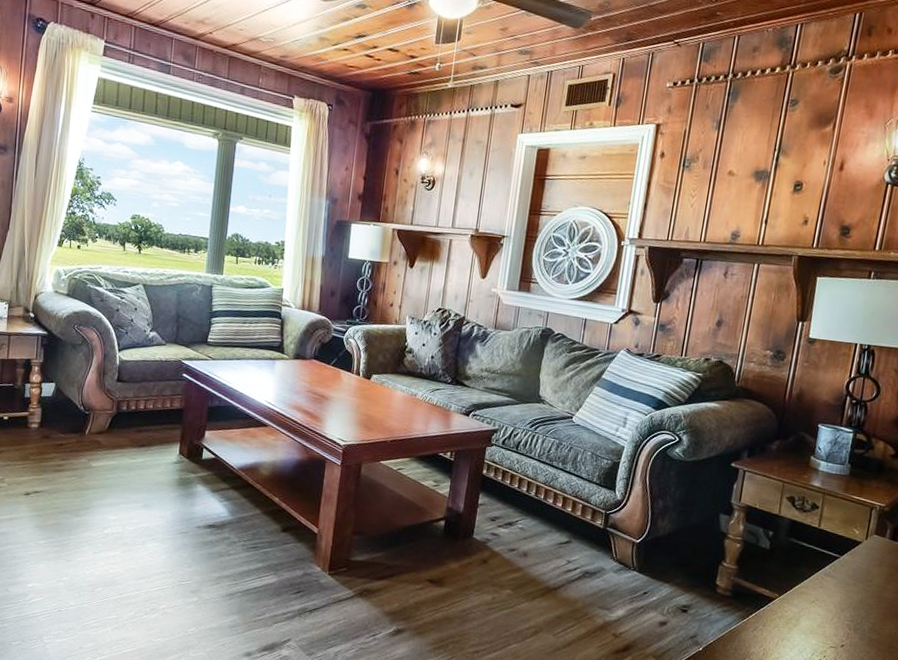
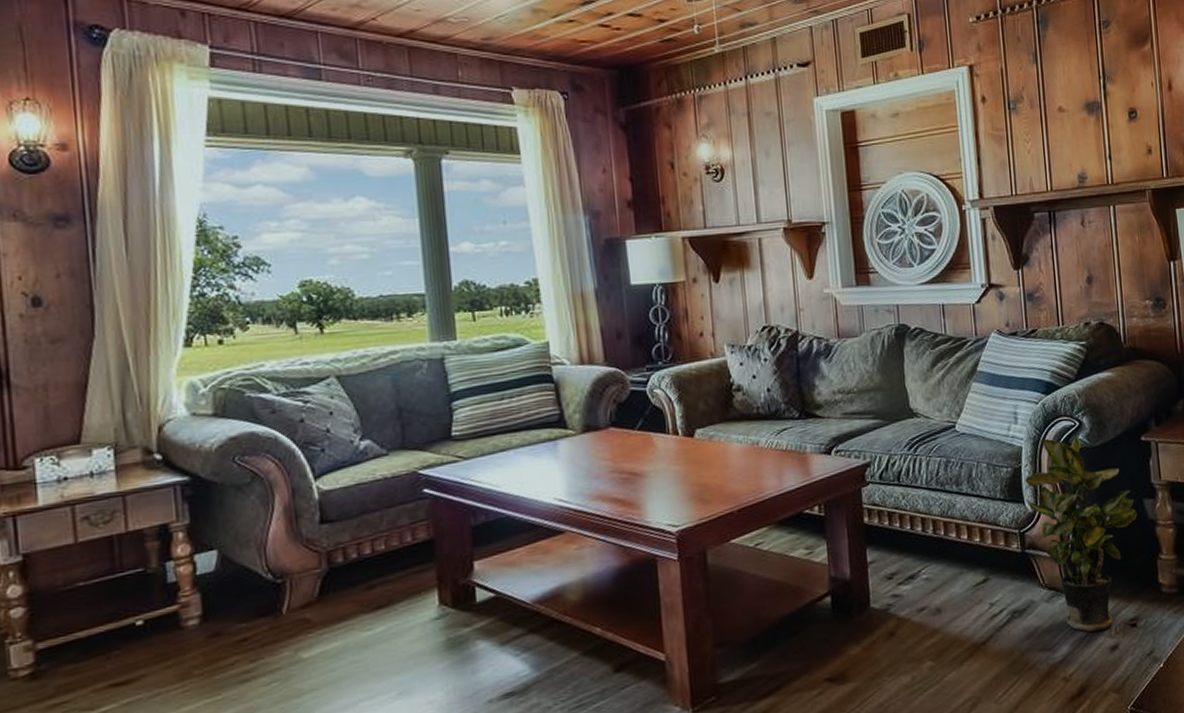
potted plant: none [618,444,712,607] -> present [1025,435,1138,632]

